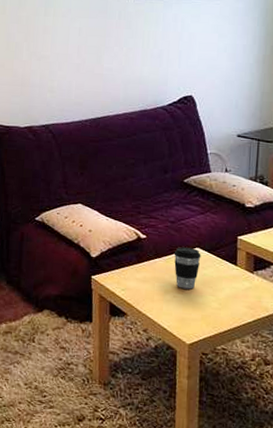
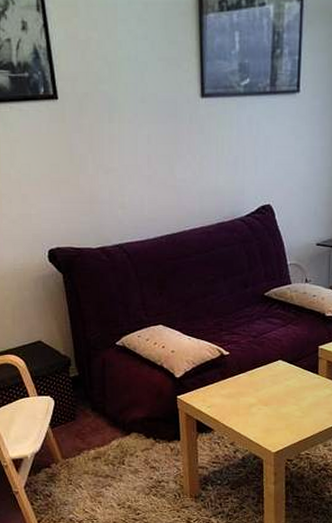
coffee cup: present [174,247,201,289] -> none [257,361,284,401]

